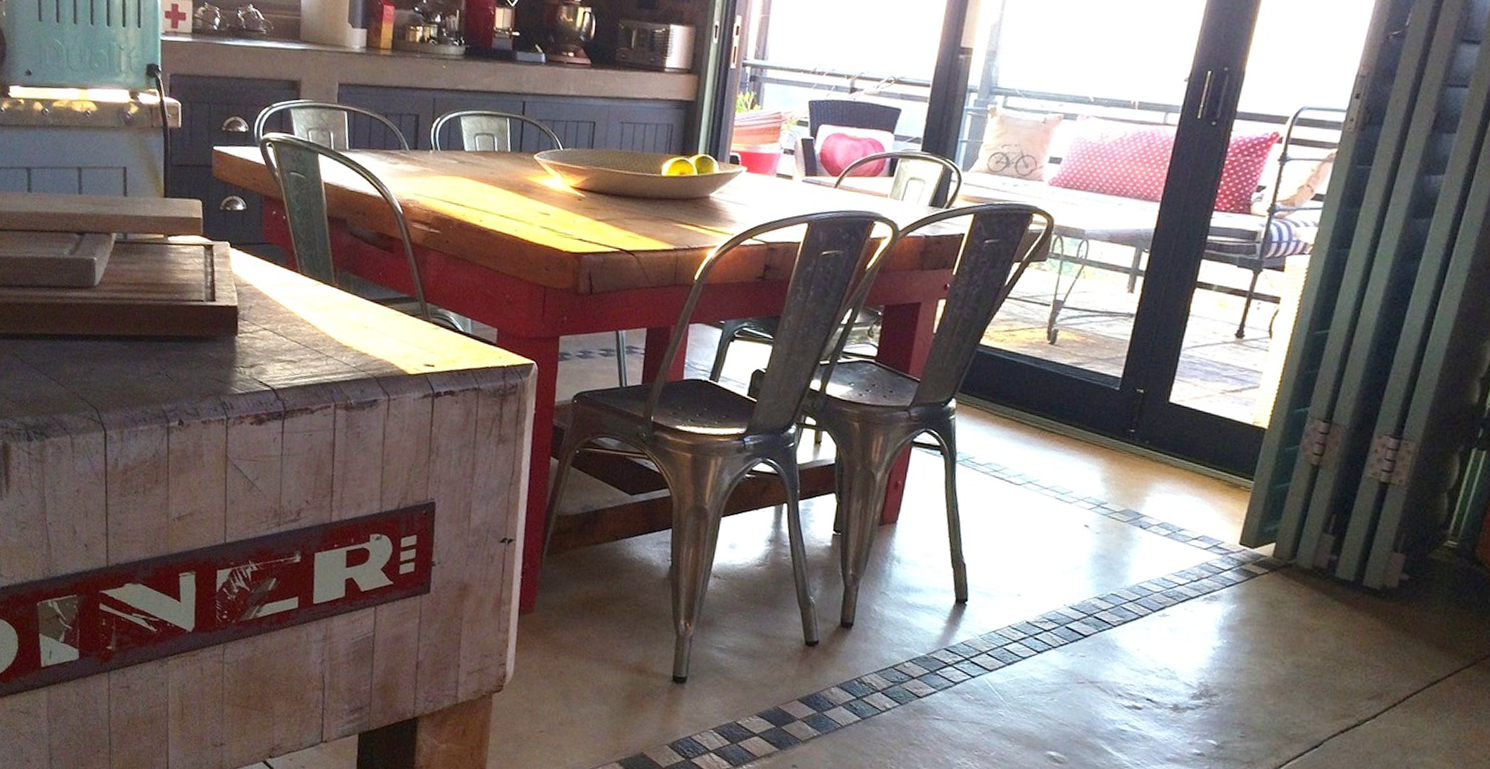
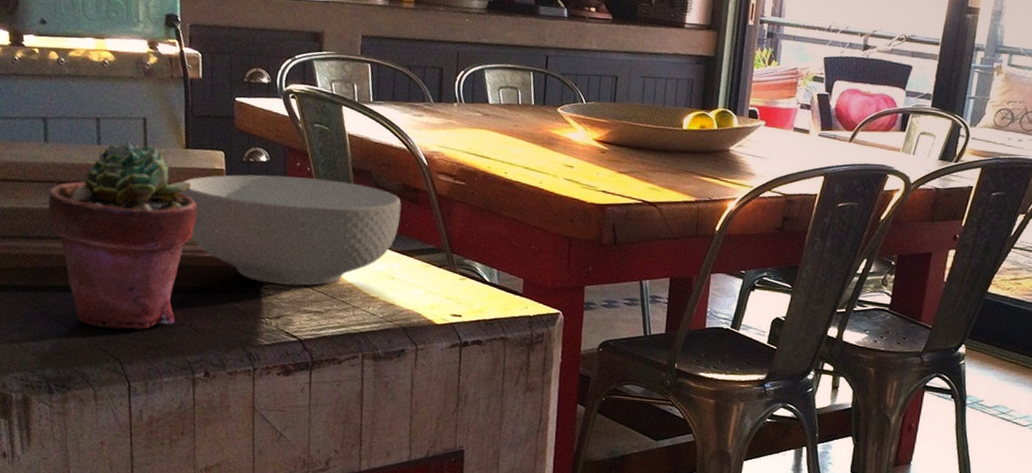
potted succulent: none [30,190,174,378] -> present [48,141,197,330]
cereal bowl: none [158,223,376,335] -> present [180,174,402,286]

